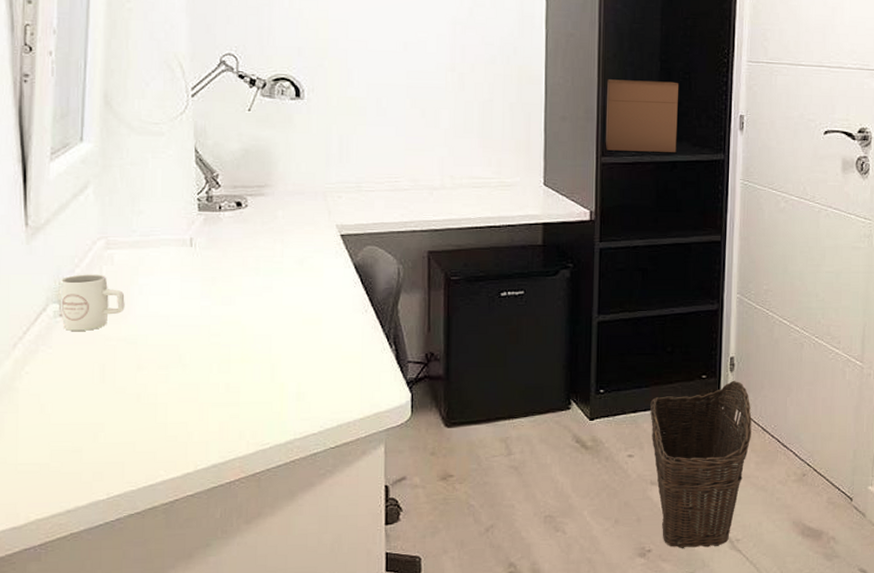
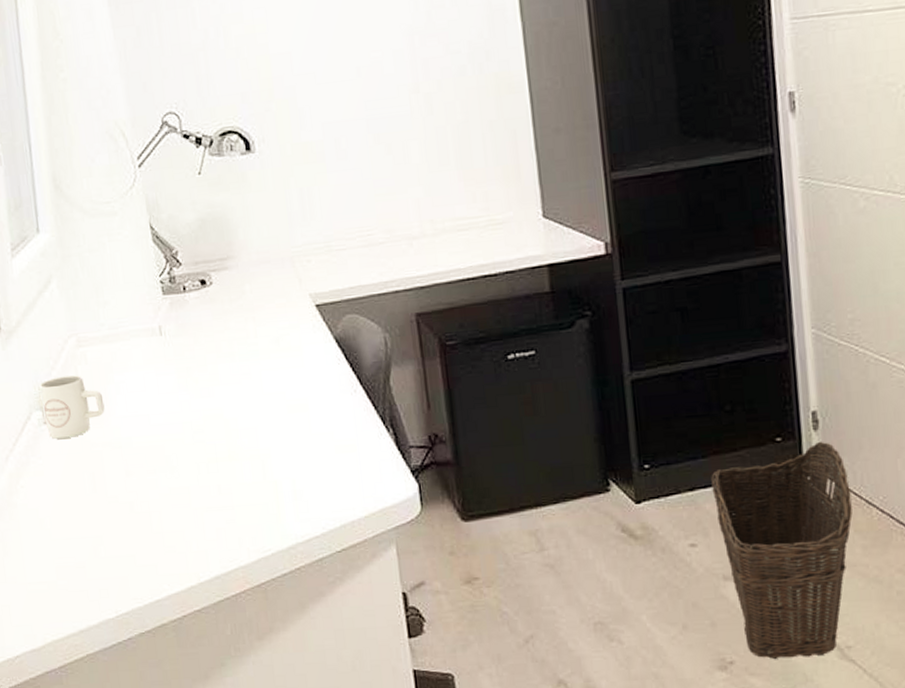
decorative box: present [605,79,678,152] -> none [607,62,708,163]

